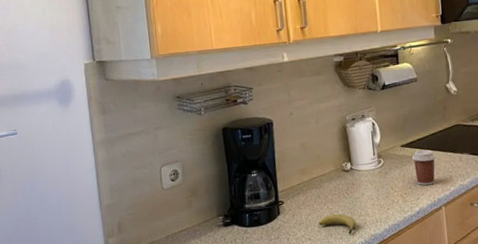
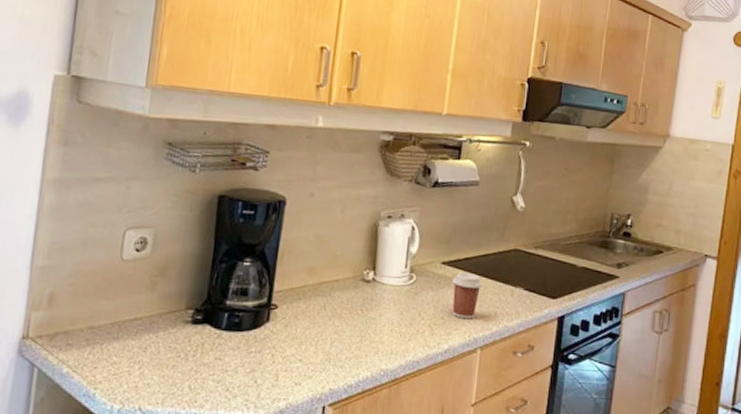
fruit: present [318,214,357,235] -> none [316,334,366,364]

